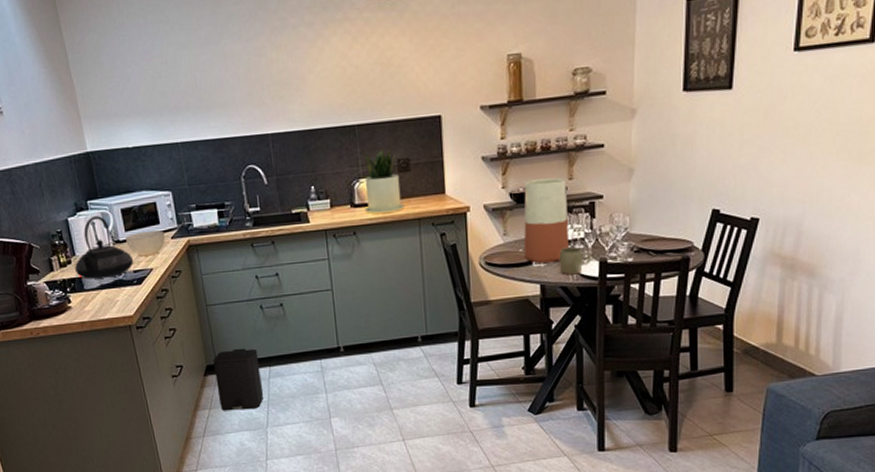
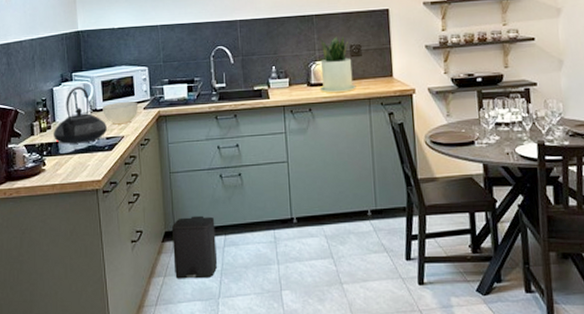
vase: present [523,177,569,263] -> none [464,65,508,143]
mug: present [558,247,590,275] -> none [499,129,529,156]

